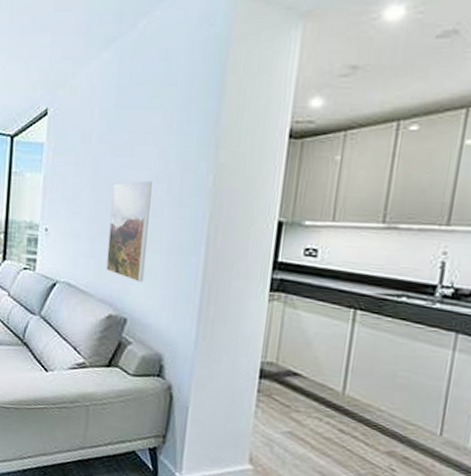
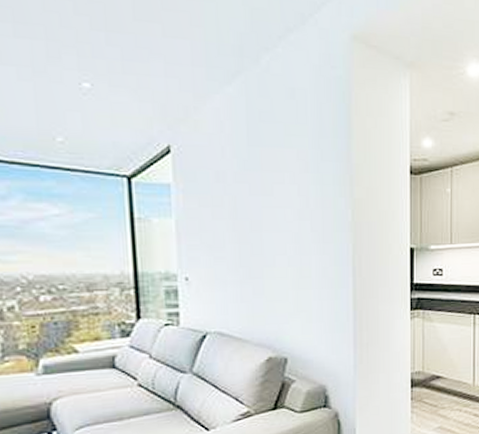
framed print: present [106,180,152,282] -> none [256,219,299,320]

